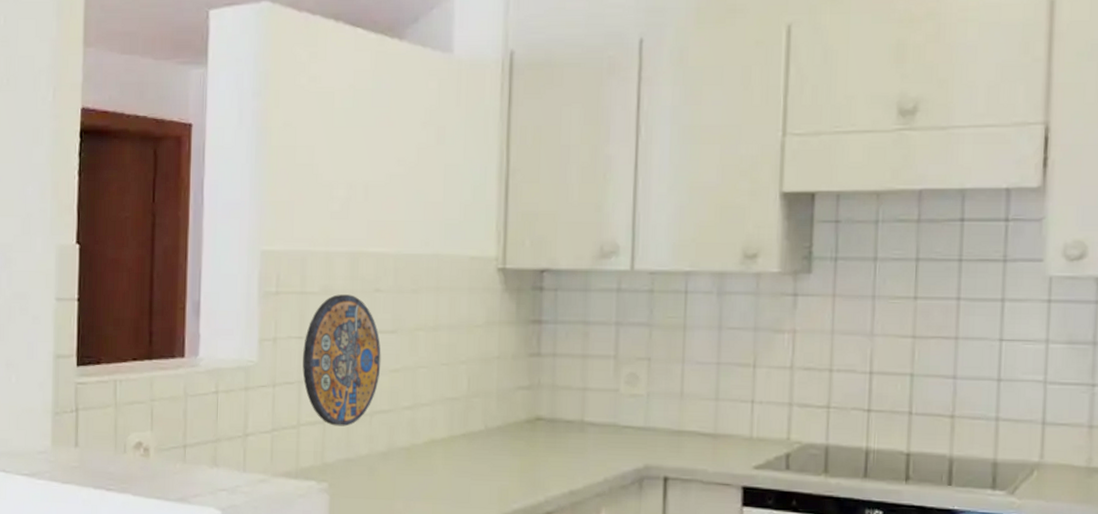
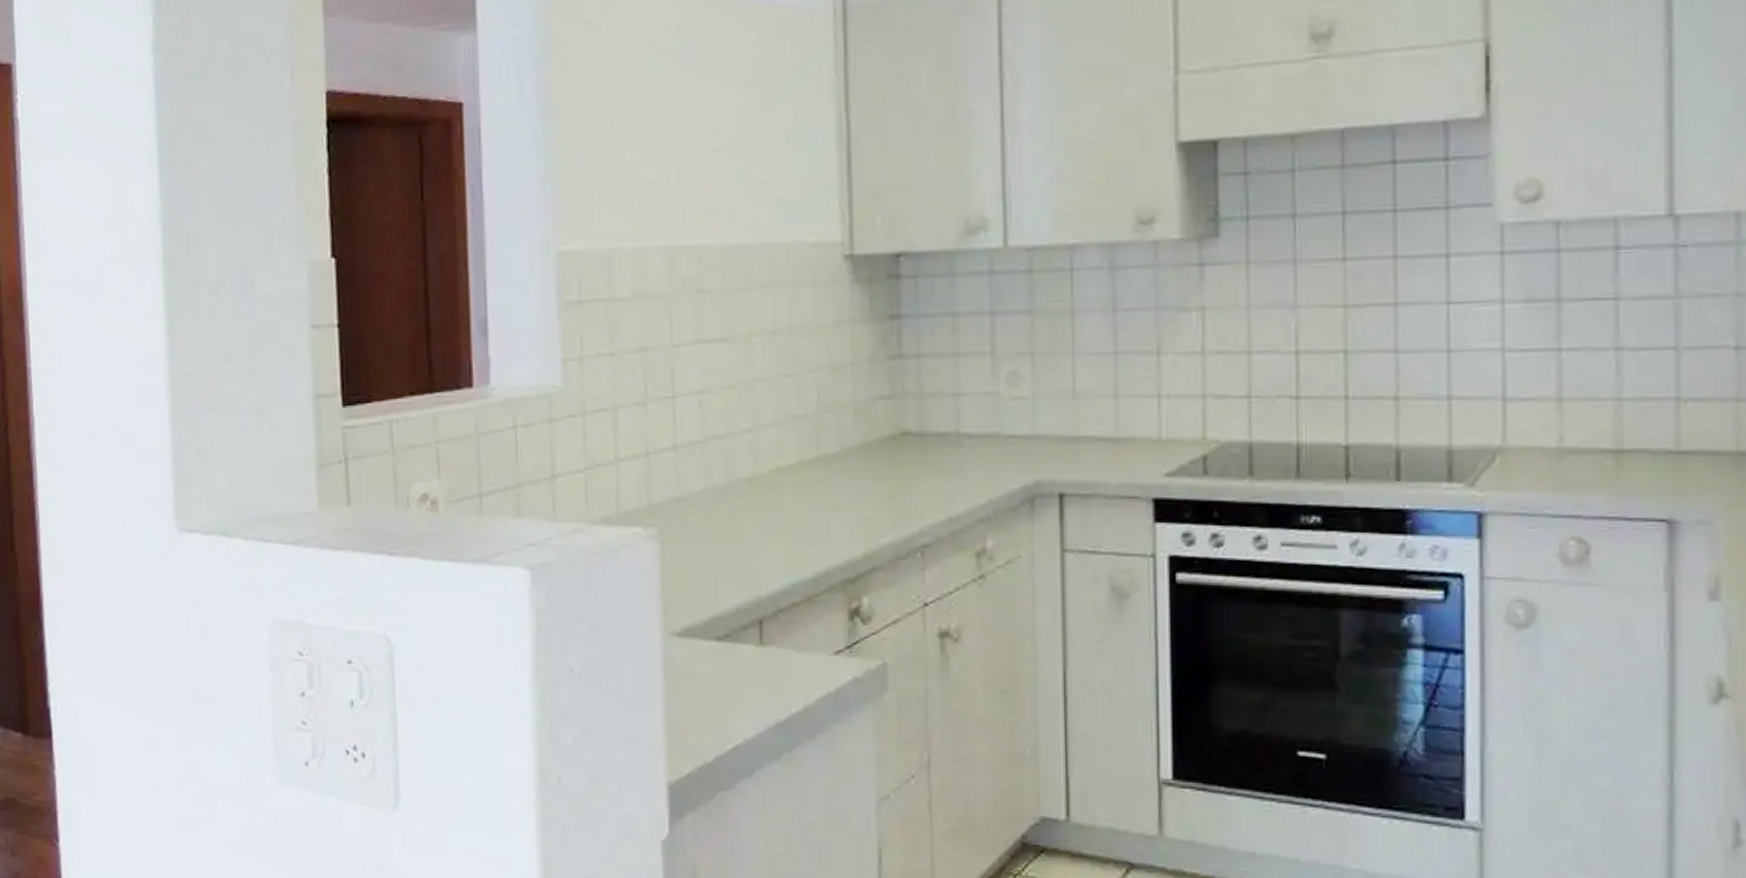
manhole cover: present [302,294,381,427] -> none [616,298,711,459]

